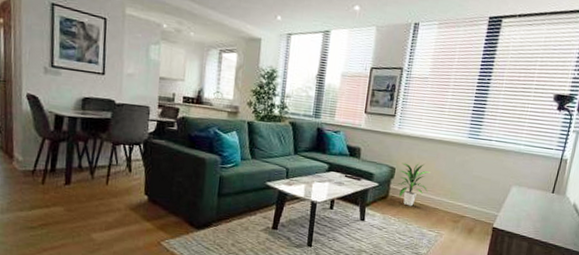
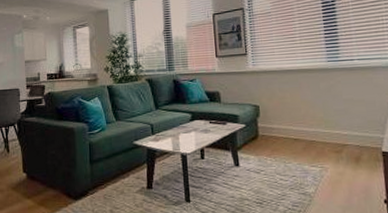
indoor plant: present [397,162,431,206] -> none [263,95,299,143]

